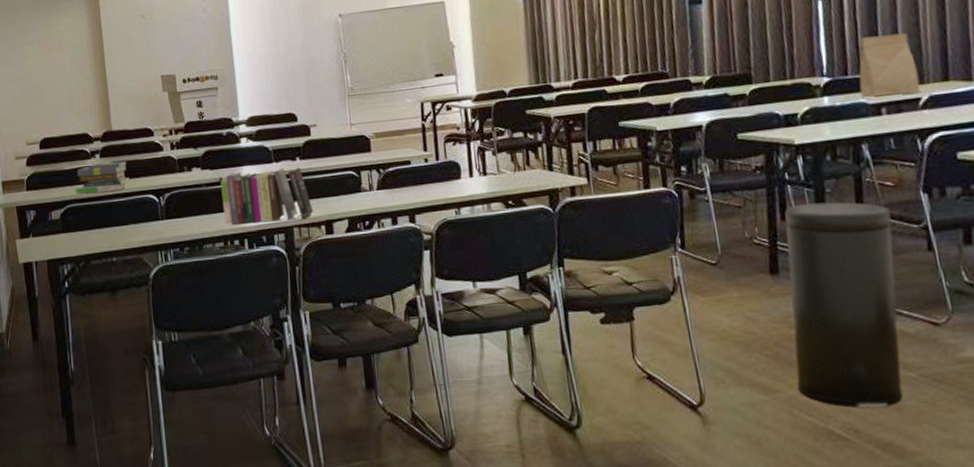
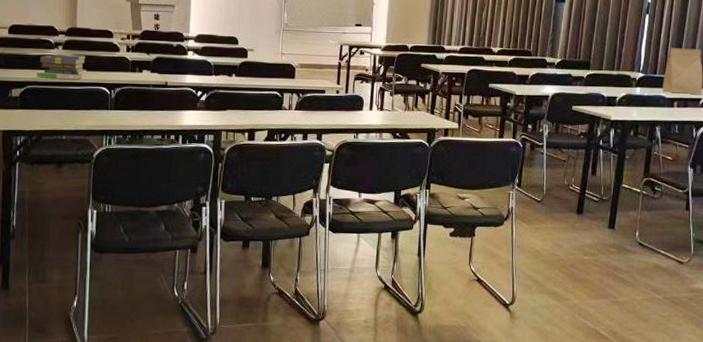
books: present [220,167,314,225] -> none [164,79,241,125]
pedal bin: present [784,202,903,409] -> none [581,165,666,318]

